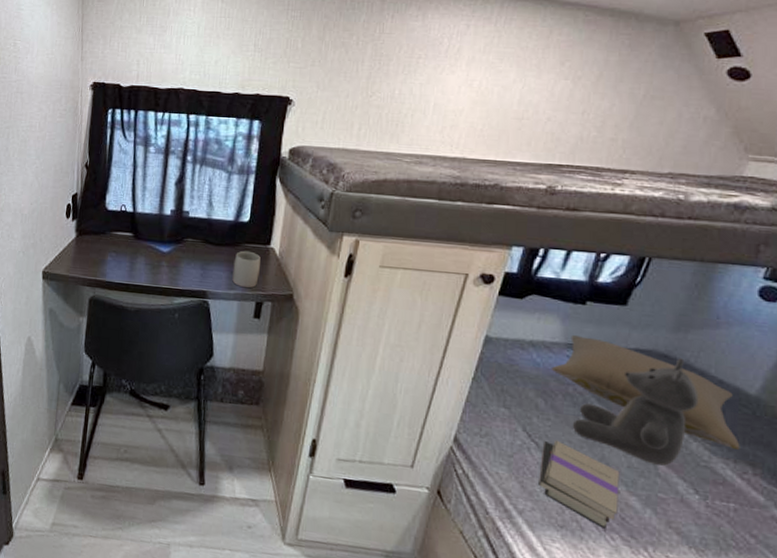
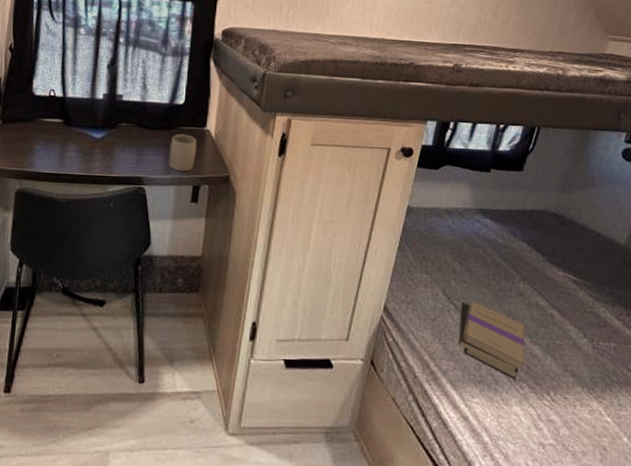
pillow: present [551,335,740,450] -> none [464,201,616,294]
teddy bear: present [572,358,699,466] -> none [484,216,583,315]

